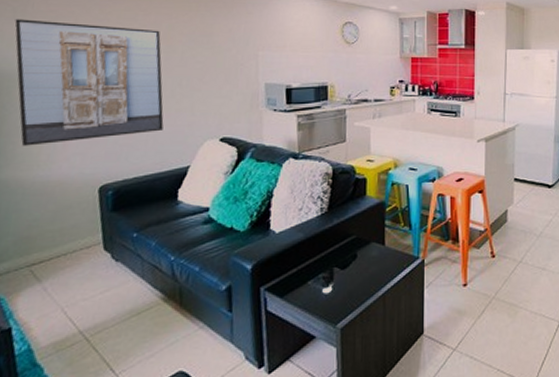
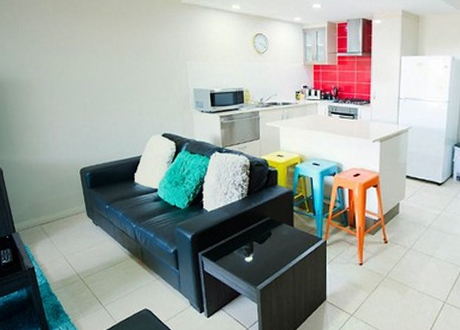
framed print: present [14,19,164,146] -> none [11,38,120,137]

